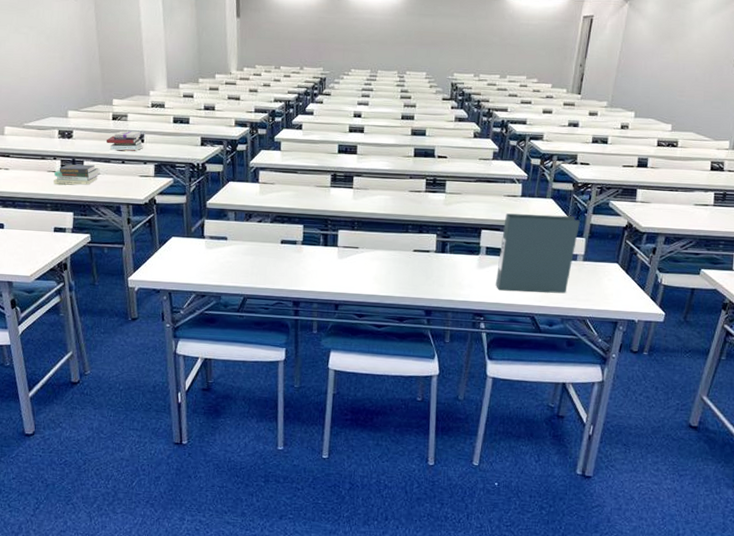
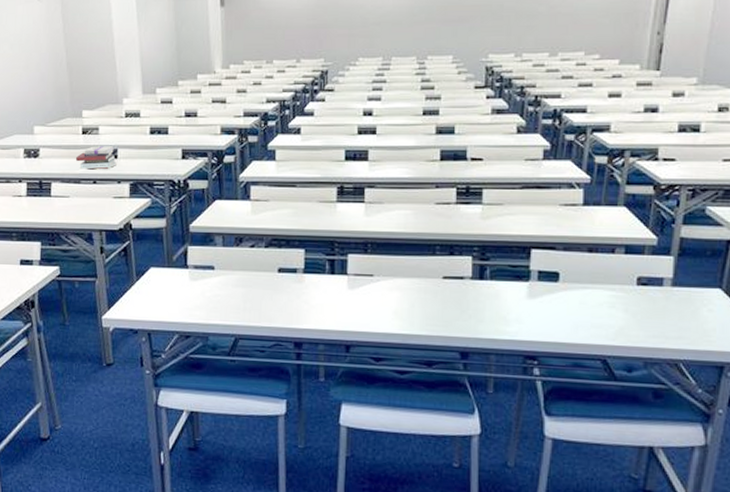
books: present [53,164,100,185] -> none [19,186,69,211]
binder: present [496,213,580,294] -> none [553,227,665,330]

